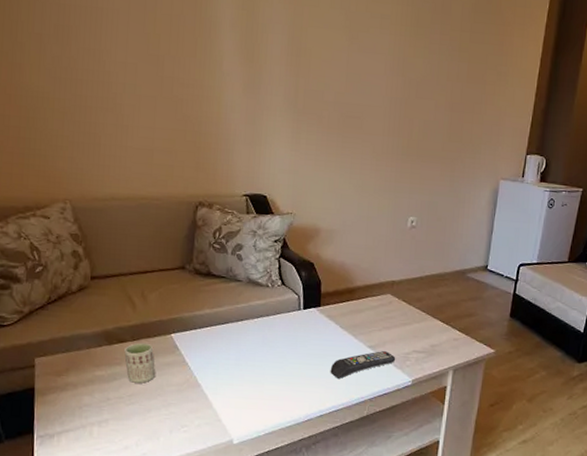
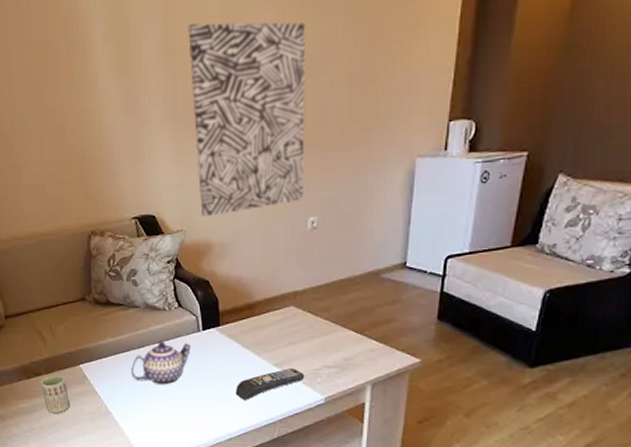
teapot: none [227,317,291,360] -> present [131,342,192,385]
wall art: none [311,31,418,204] -> present [188,22,306,216]

